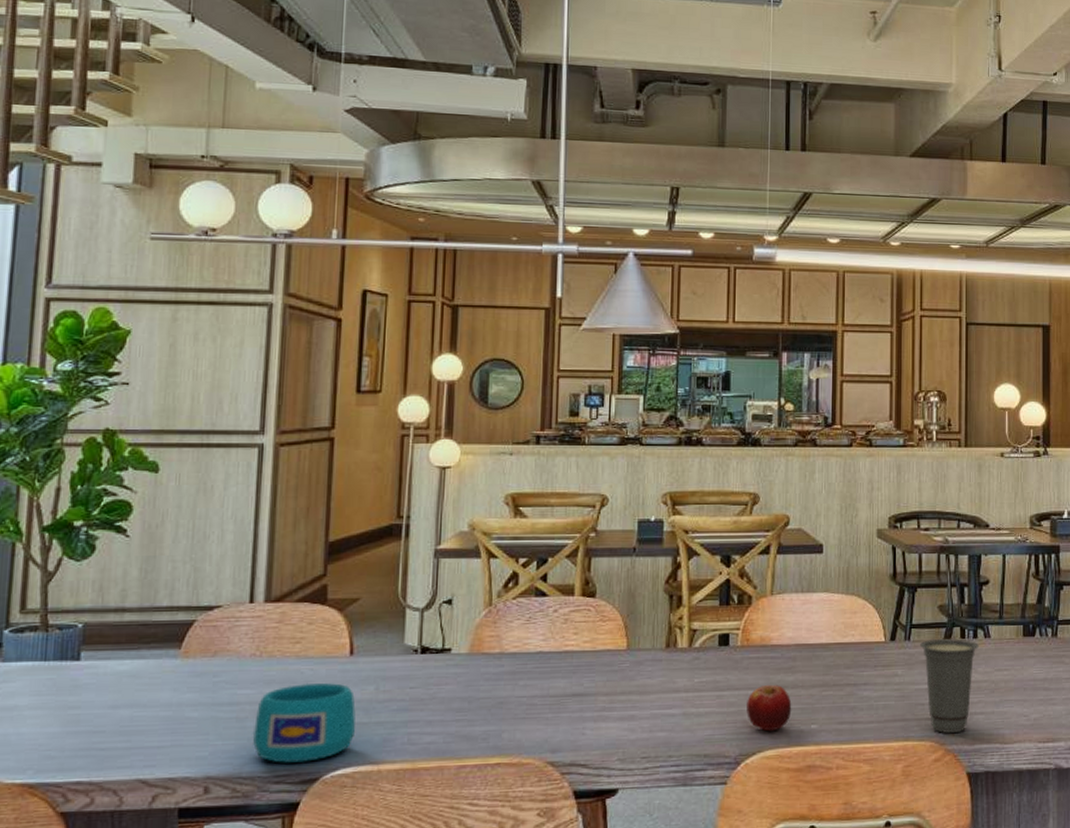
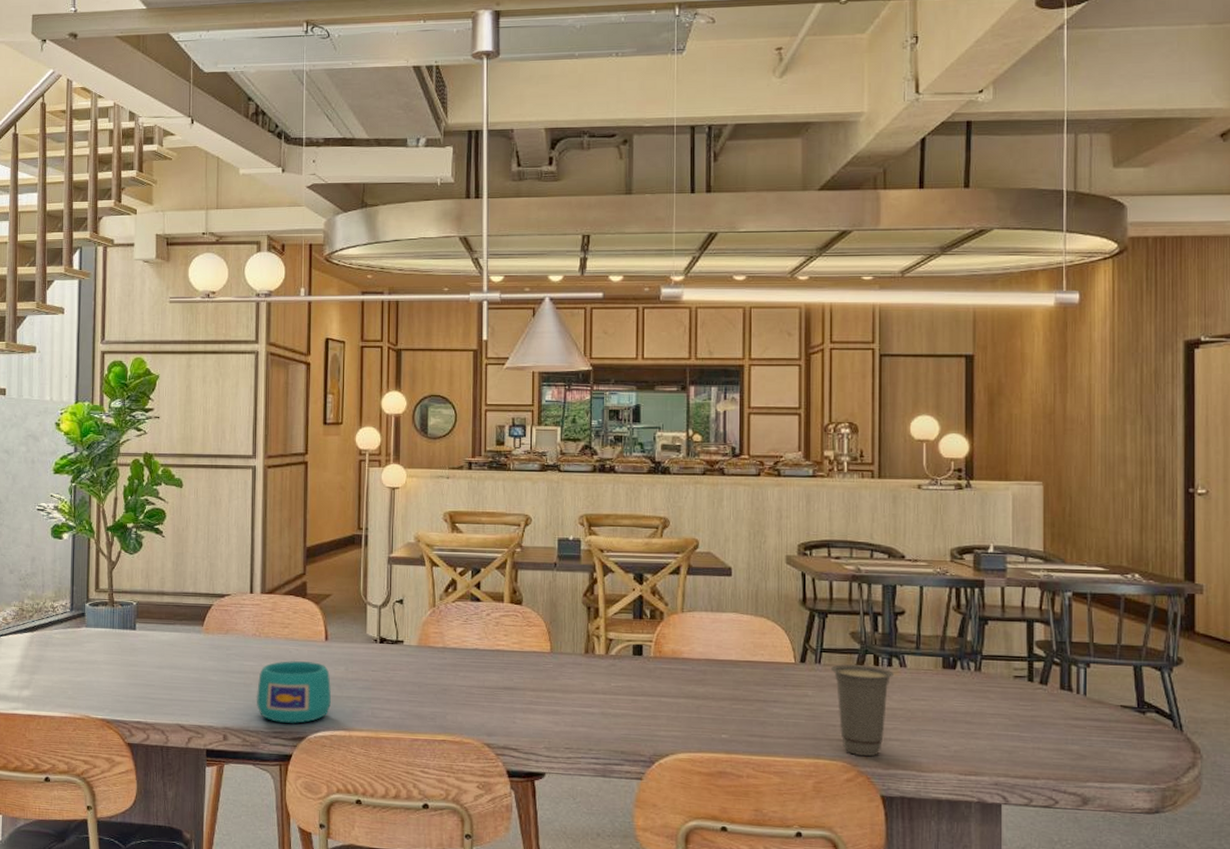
fruit: present [747,684,792,732] -> none [660,693,703,737]

